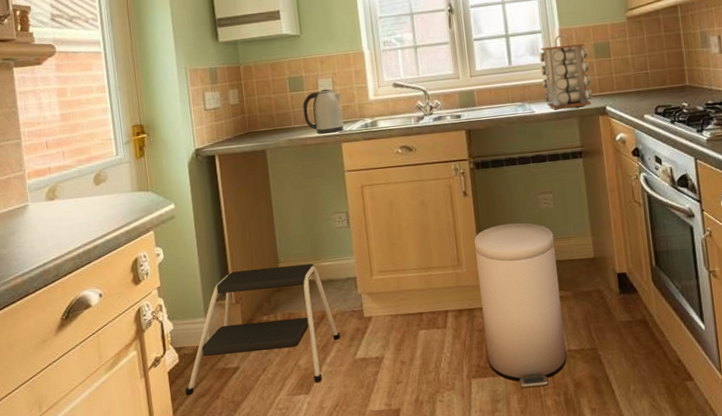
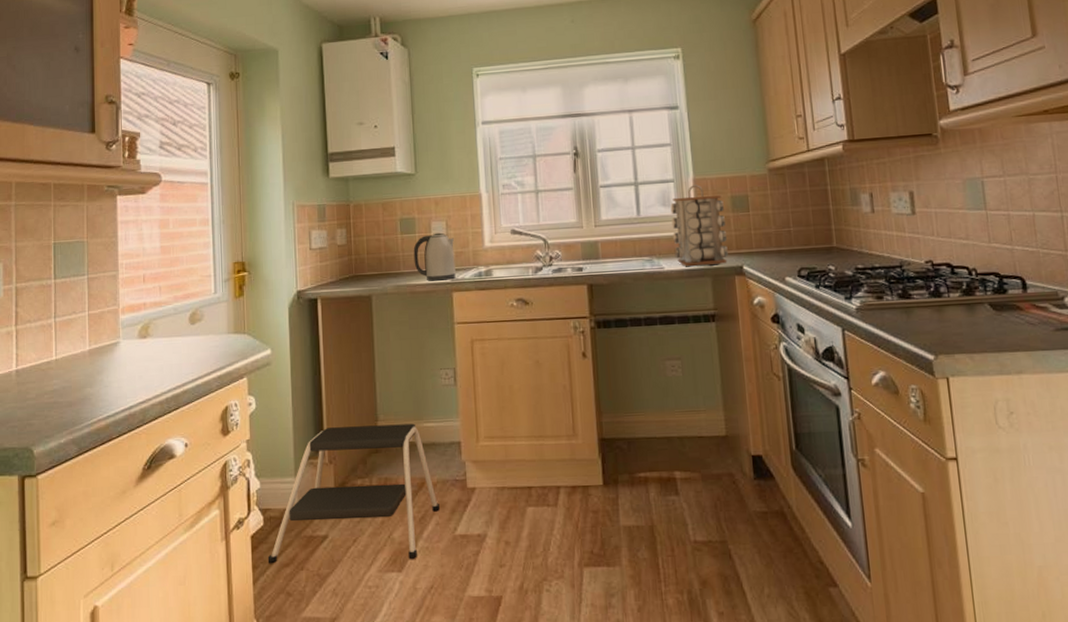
pedal bin: present [474,222,568,388] -> none [592,391,693,582]

